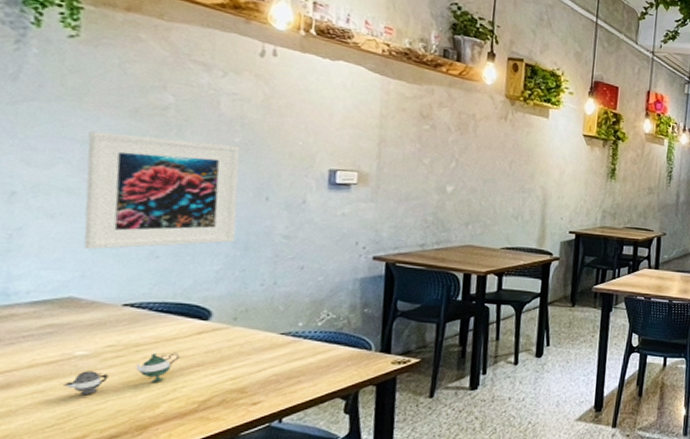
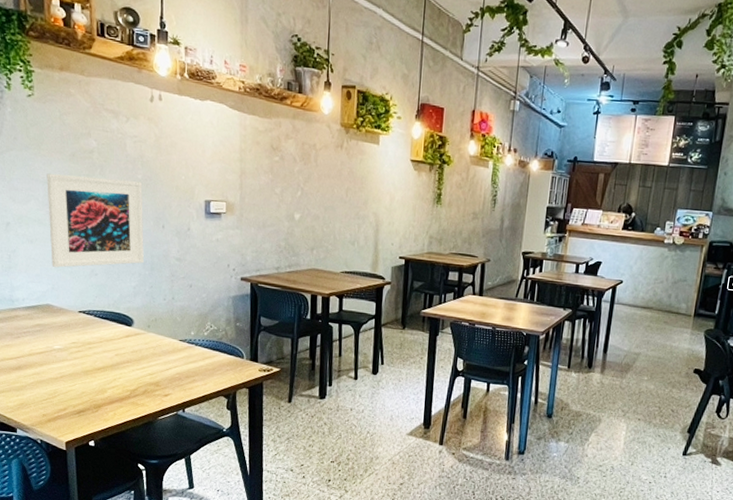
teapot: present [63,352,180,396] -> none [49,350,116,379]

